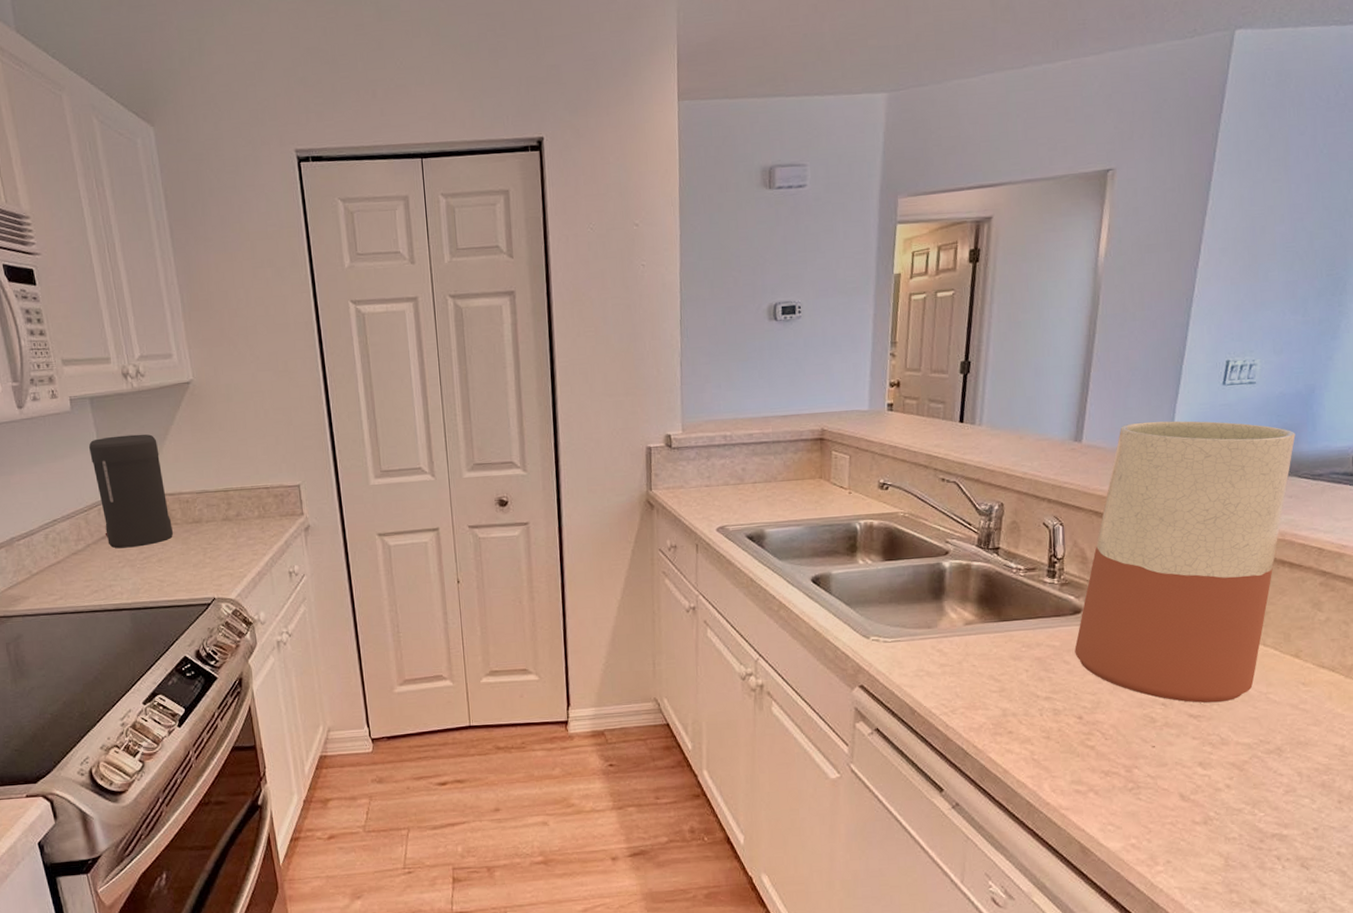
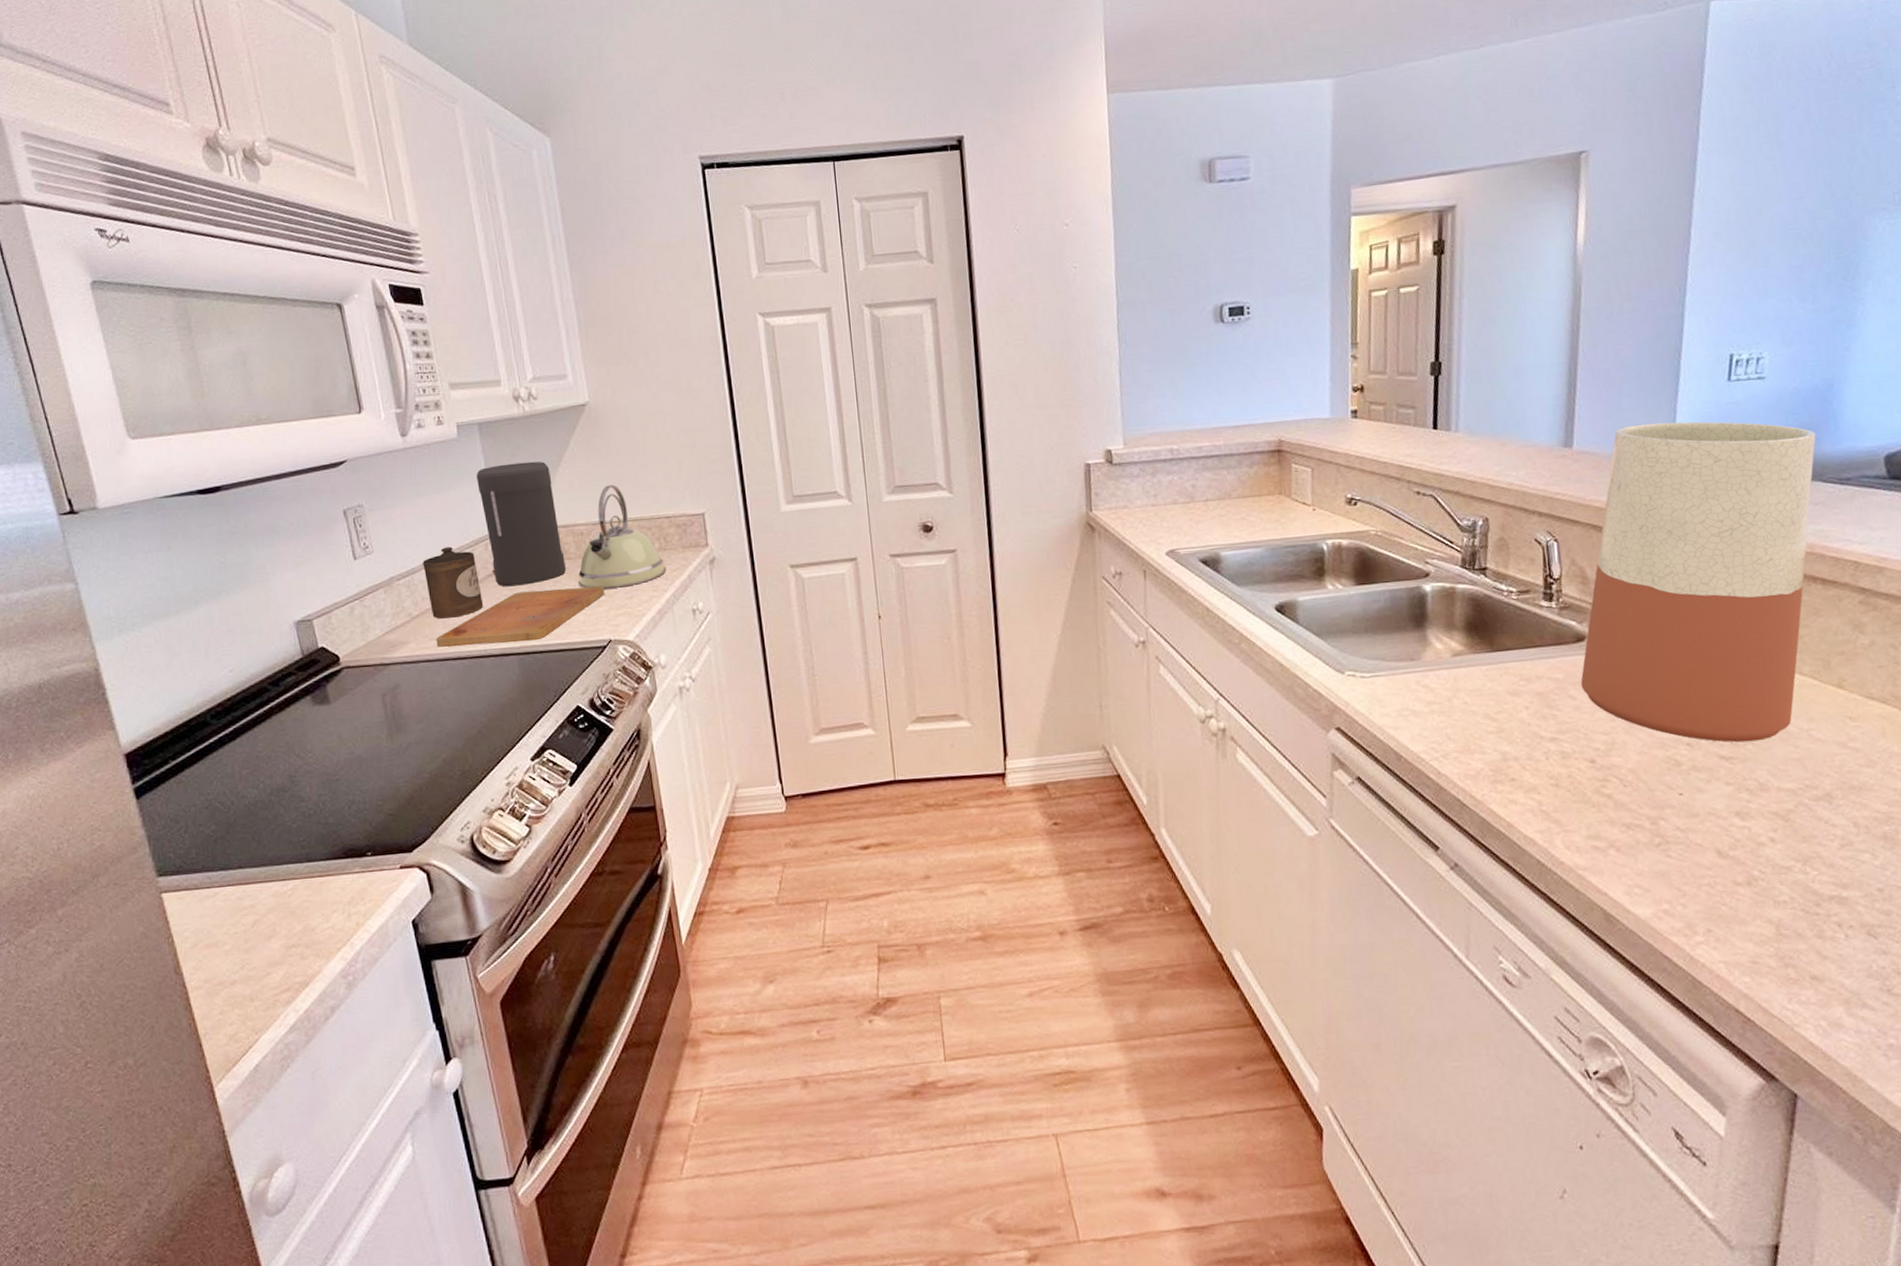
canister: none [41,511,98,576] -> present [423,546,484,619]
cutting board: none [54,549,209,602] -> present [436,586,605,647]
kettle: none [184,457,266,552] -> present [578,485,667,589]

